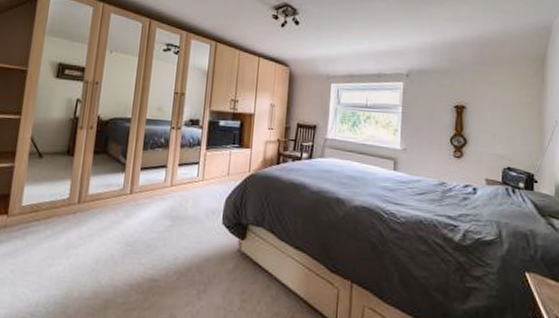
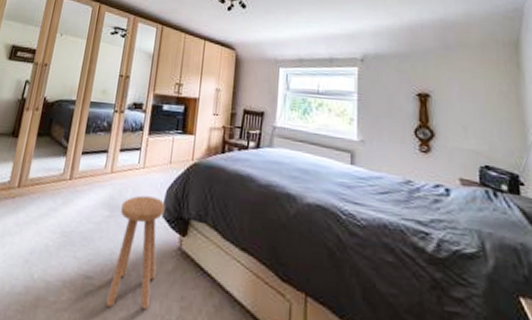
stool: none [173,206,224,305] -> present [106,195,165,310]

